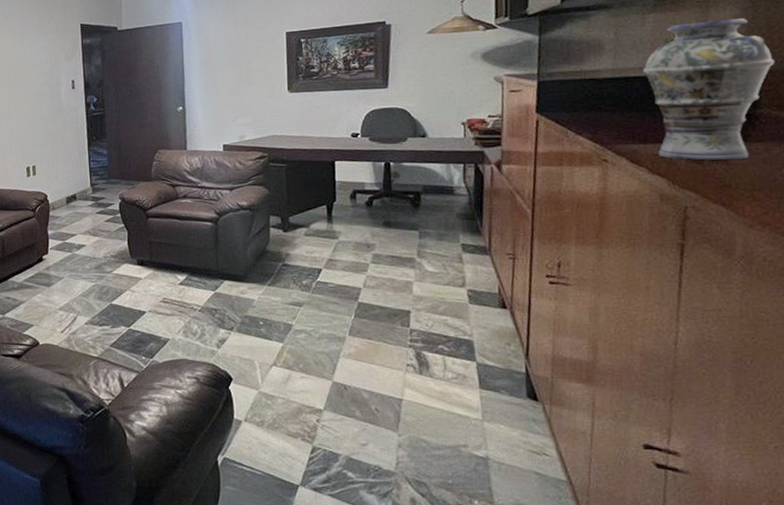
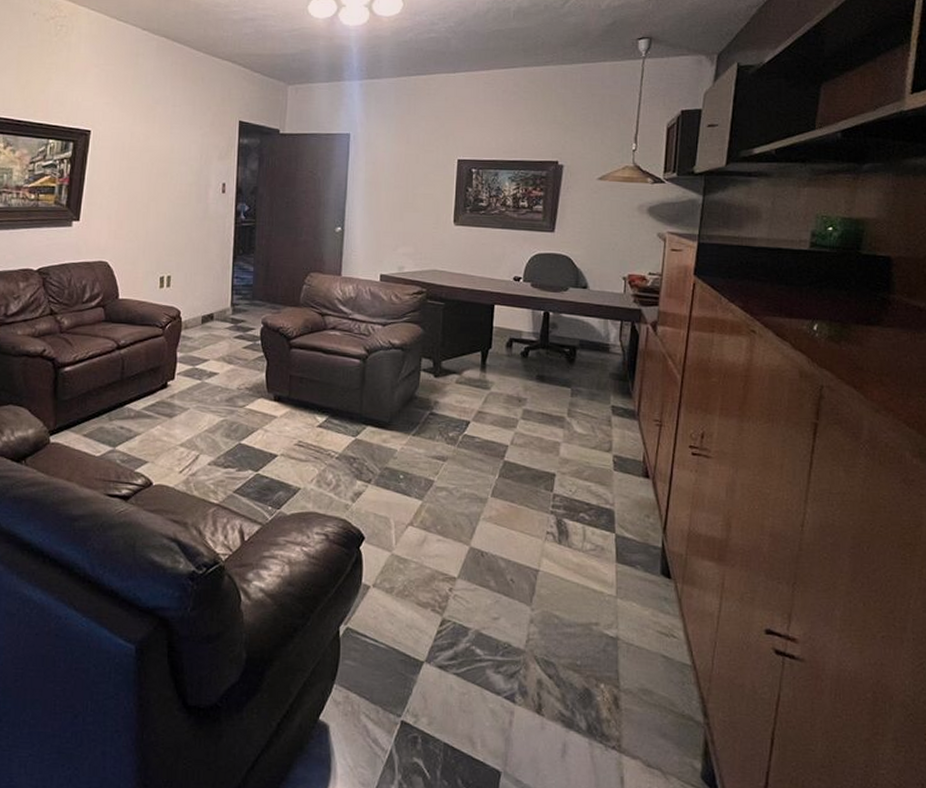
vase: present [643,18,775,161] -> none [795,201,909,343]

